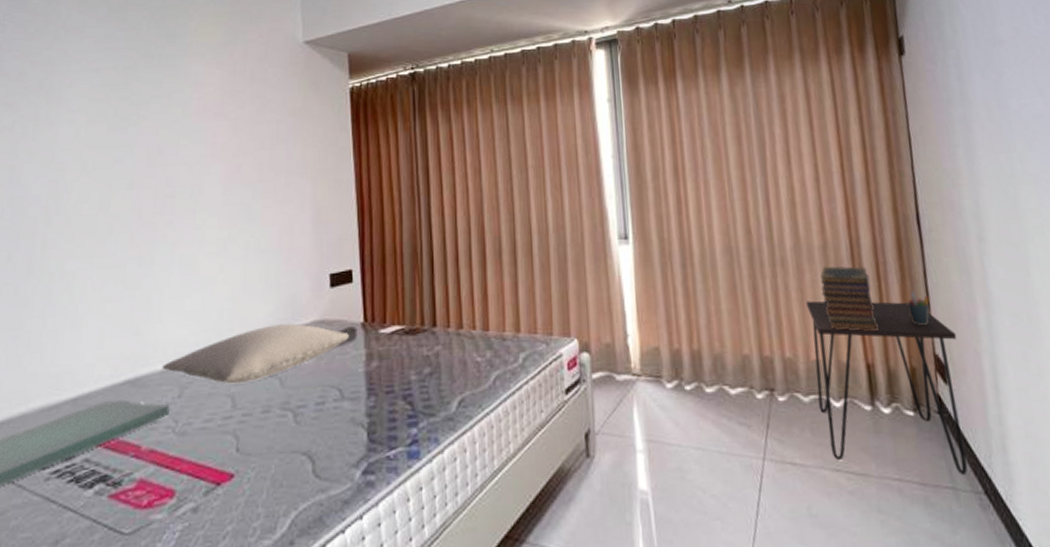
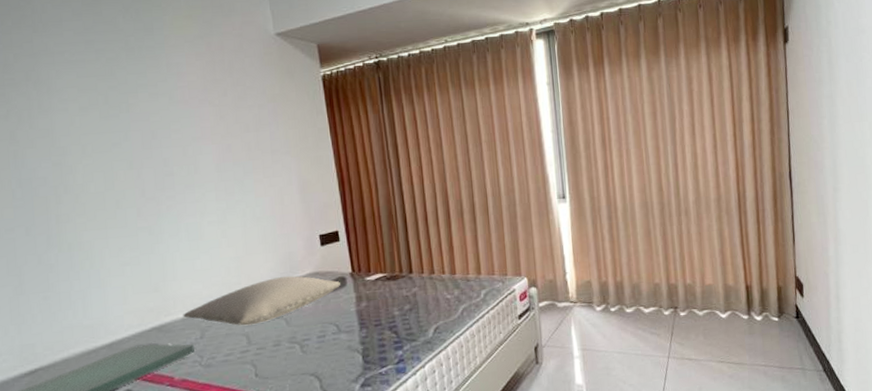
desk: present [806,300,968,475] -> none [704,239,813,360]
book stack: present [820,266,879,332] -> none [715,214,756,262]
pen holder: present [906,291,930,325] -> none [778,230,795,256]

